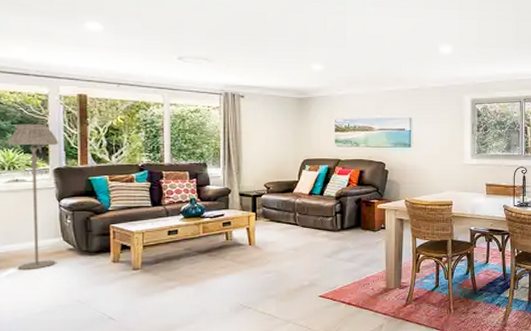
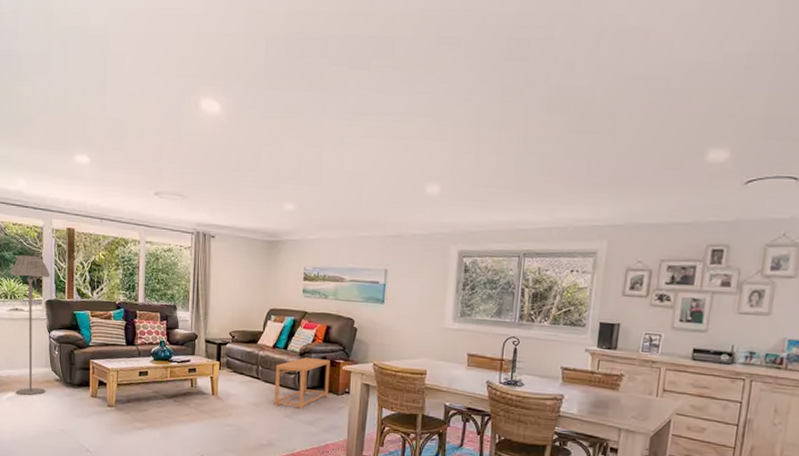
side table: none [312,200,366,249] -> present [274,357,331,410]

